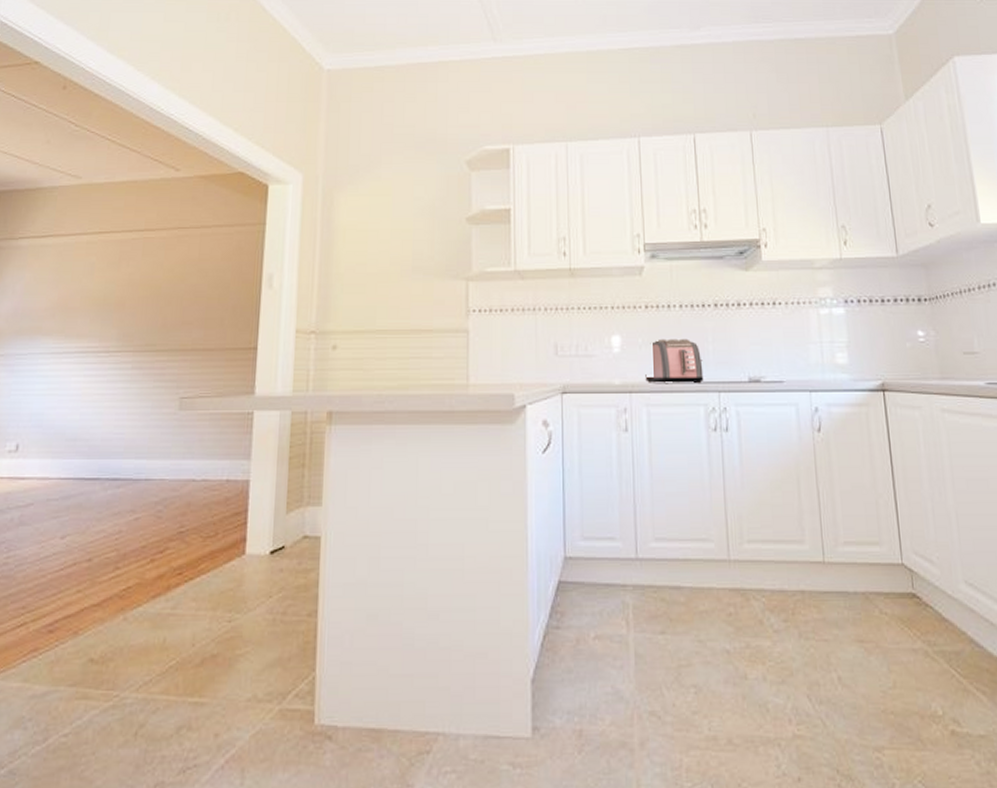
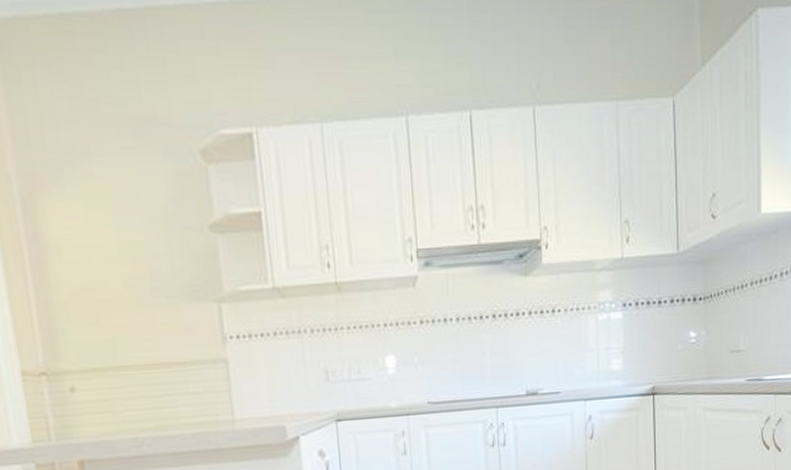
toaster: present [645,338,704,384] -> none [422,354,482,404]

